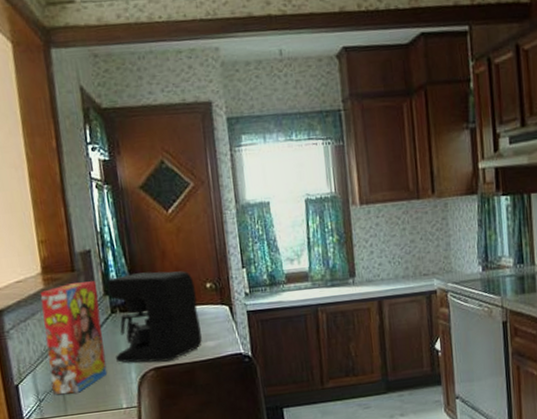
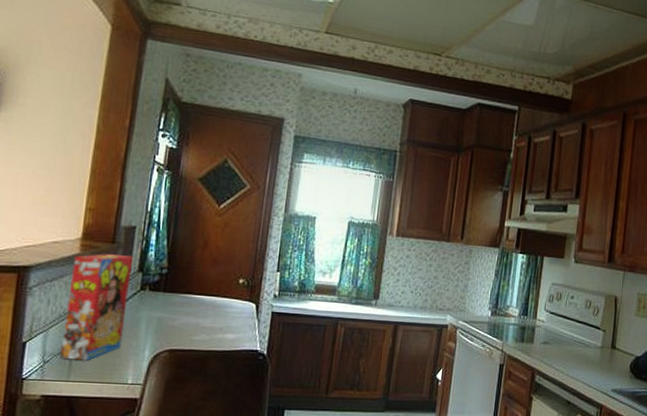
coffee maker: present [106,271,202,363] -> none [133,256,229,346]

